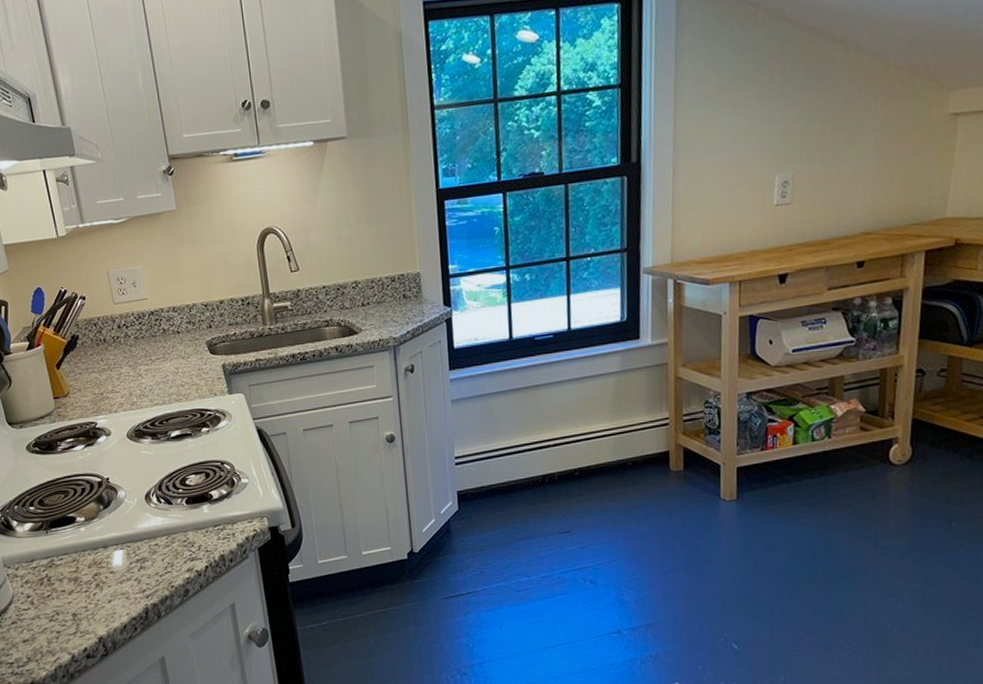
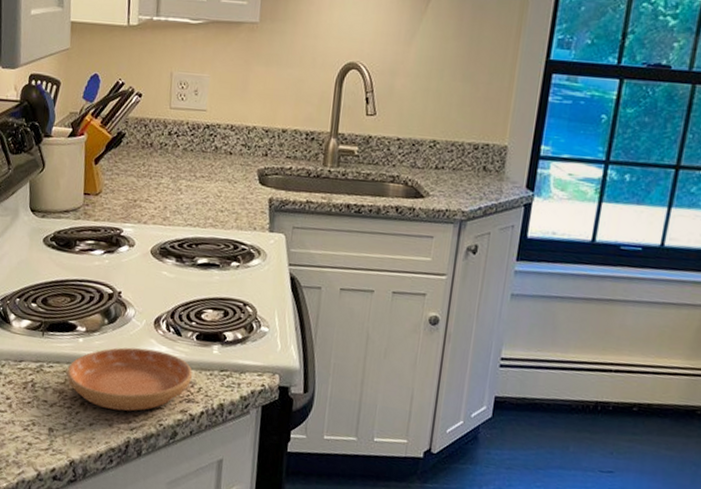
saucer: none [76,522,191,584] -> present [66,347,192,412]

